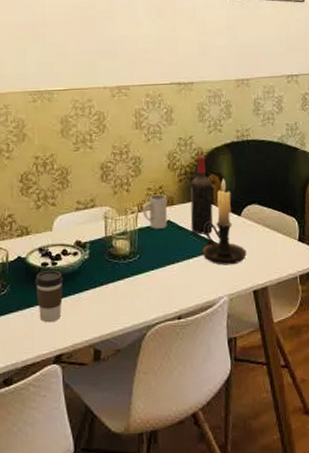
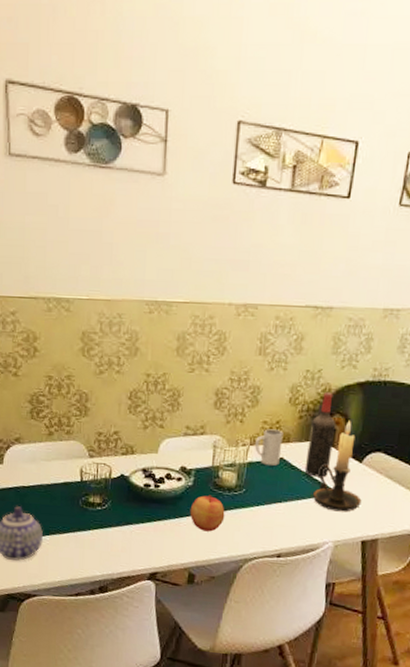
coffee cup: present [35,269,63,323] -> none [136,491,165,542]
apple: none [88,265,123,303] -> present [189,494,225,532]

